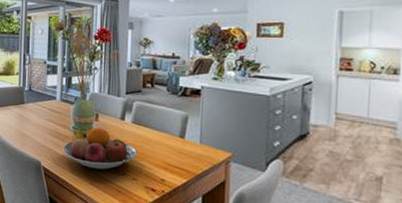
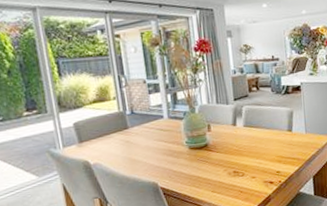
fruit bowl: present [63,126,137,170] -> none [179,137,252,178]

